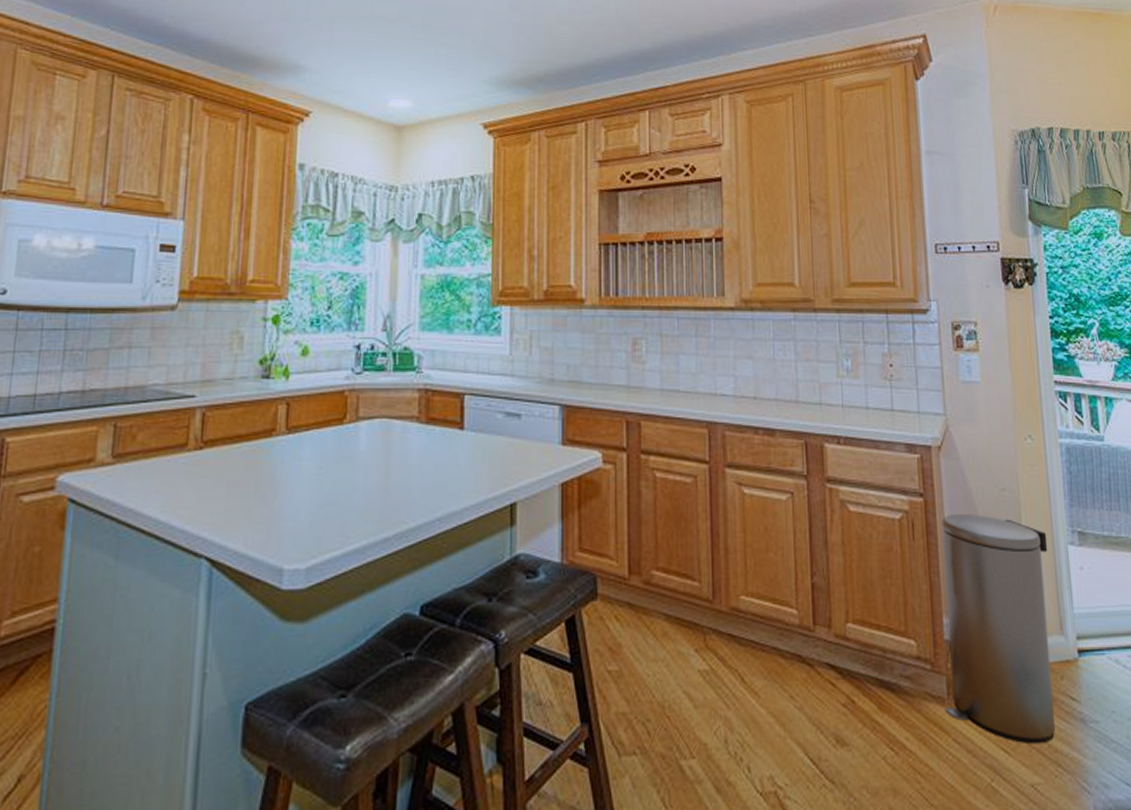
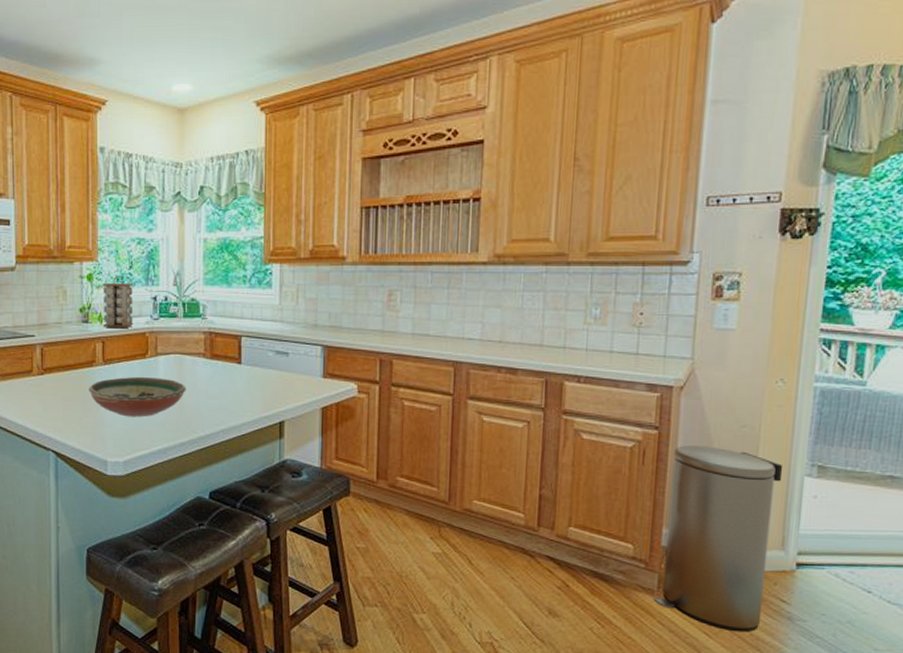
decorative bowl: none [264,448,394,505] -> present [89,376,186,417]
spice rack: none [289,318,332,386] -> present [102,276,134,329]

